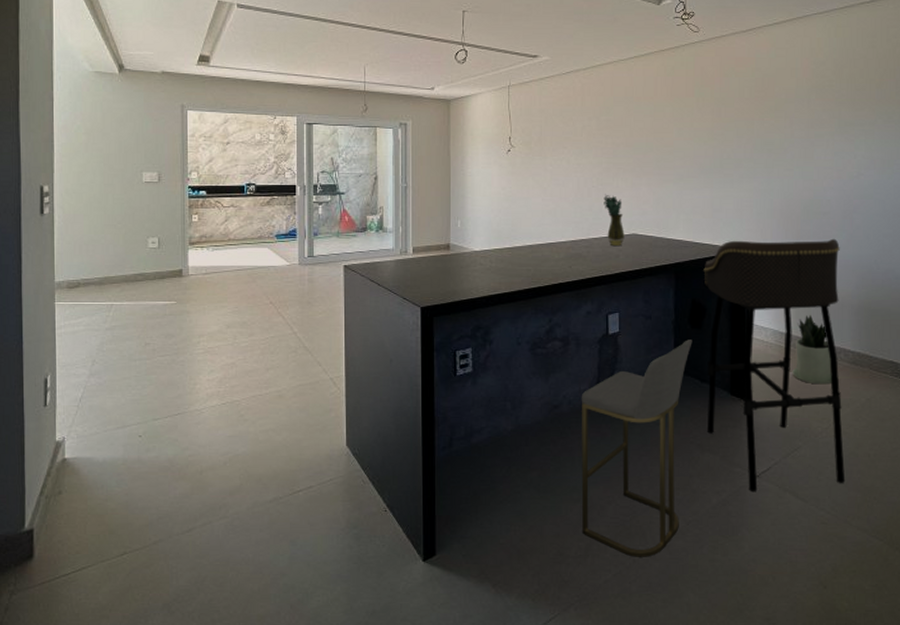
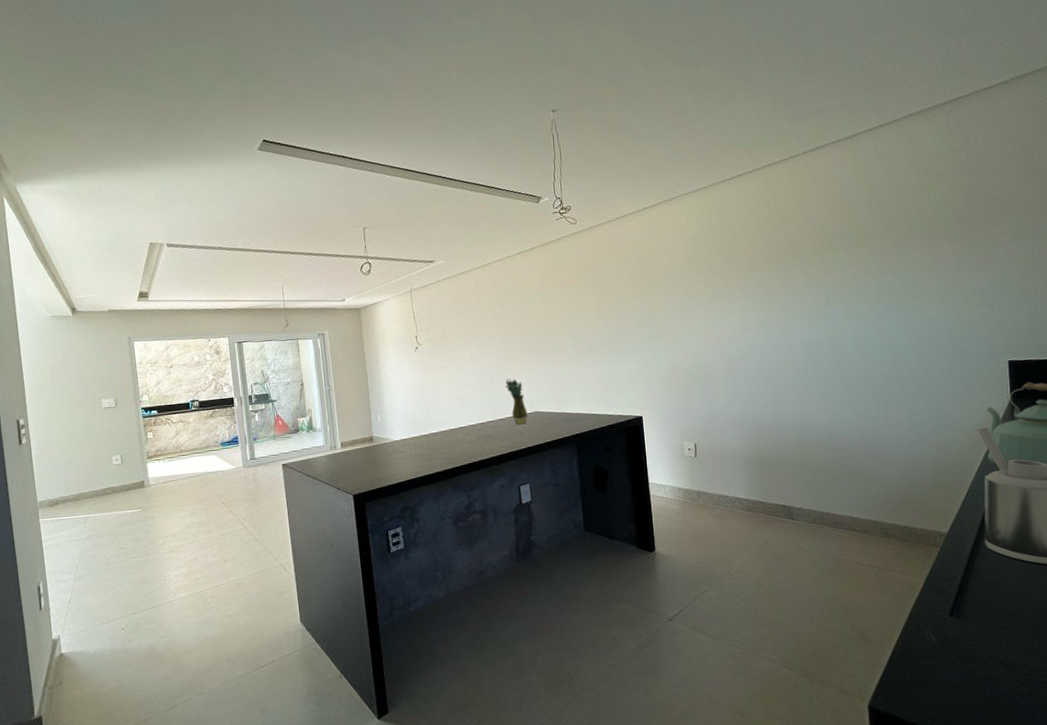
bar stool: present [581,339,693,557] -> none [503,502,603,701]
bar stool: present [703,238,846,491] -> none [602,398,751,634]
planter: present [792,314,832,385] -> none [692,469,729,533]

